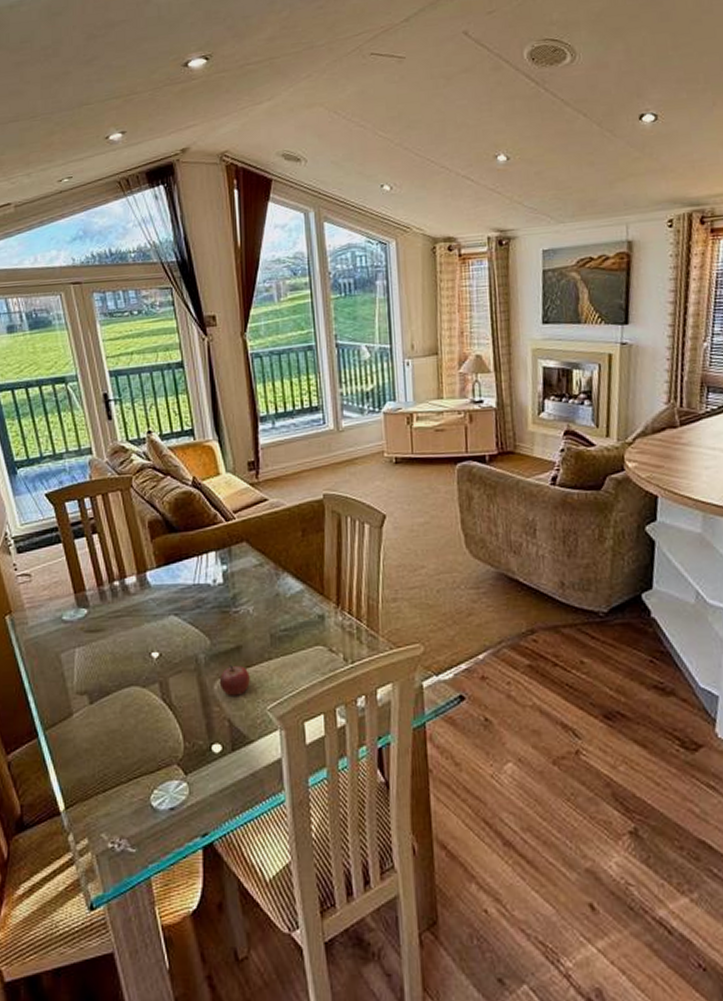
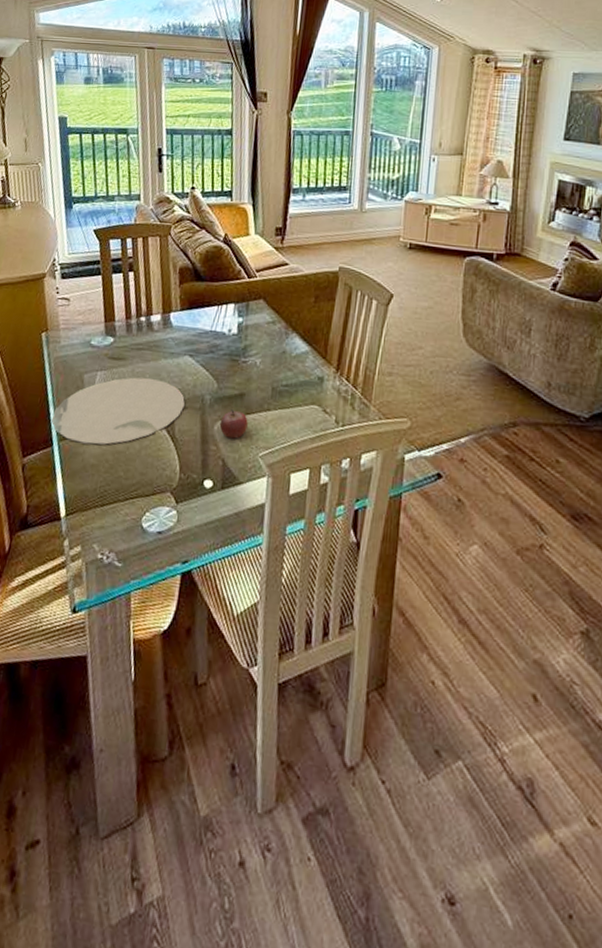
placemat: none [33,645,177,729] -> present [52,377,185,445]

